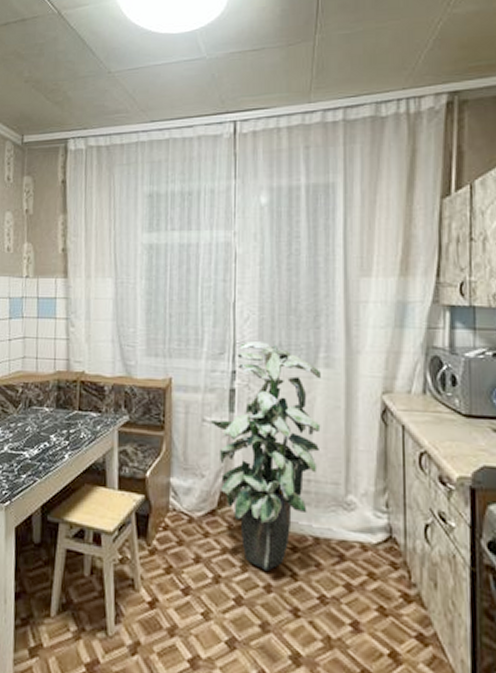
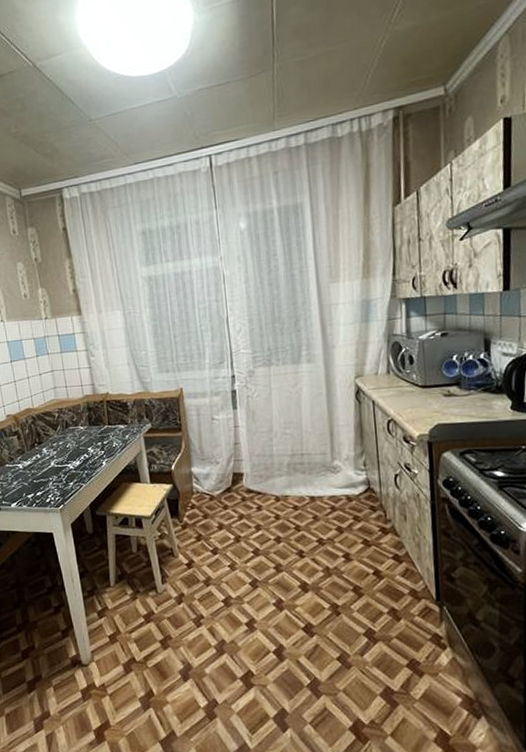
indoor plant: present [210,341,321,572] -> none [218,348,308,528]

